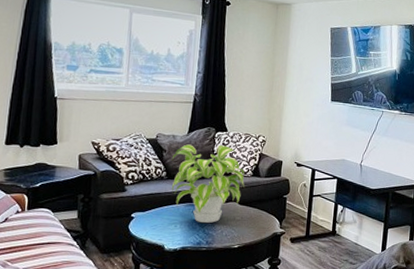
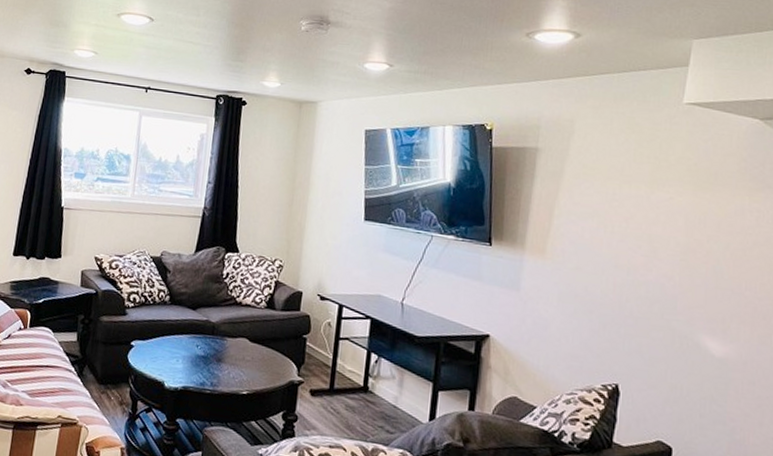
plant: present [171,144,245,223] -> none [174,265,257,361]

